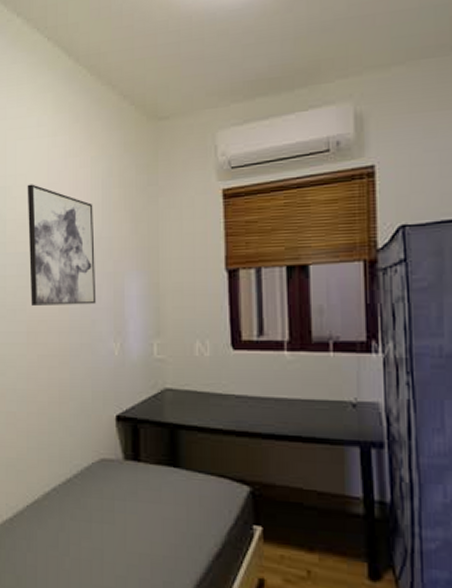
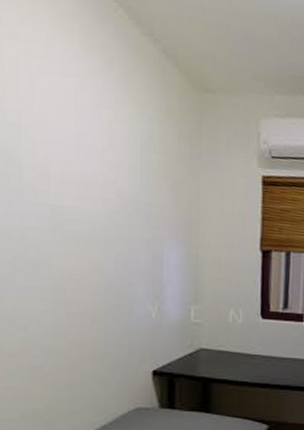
wall art: present [27,184,97,305] -> none [48,128,134,268]

